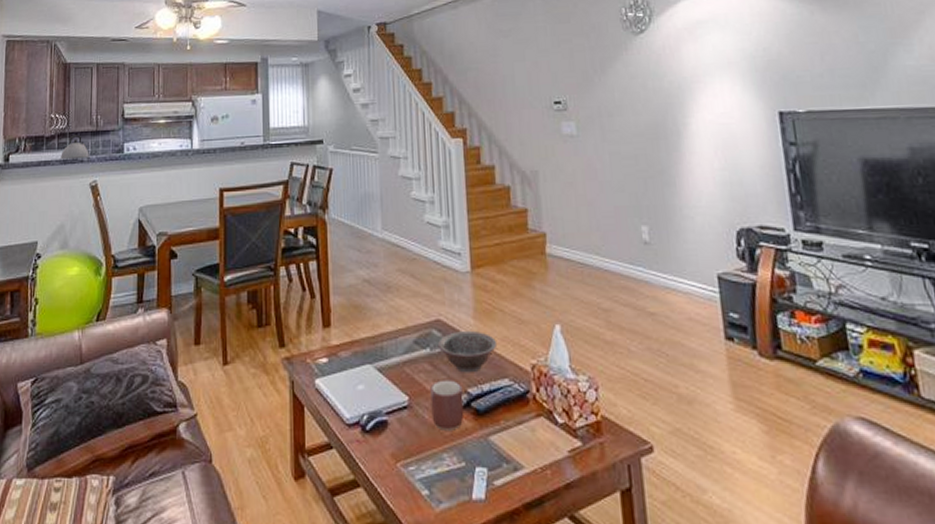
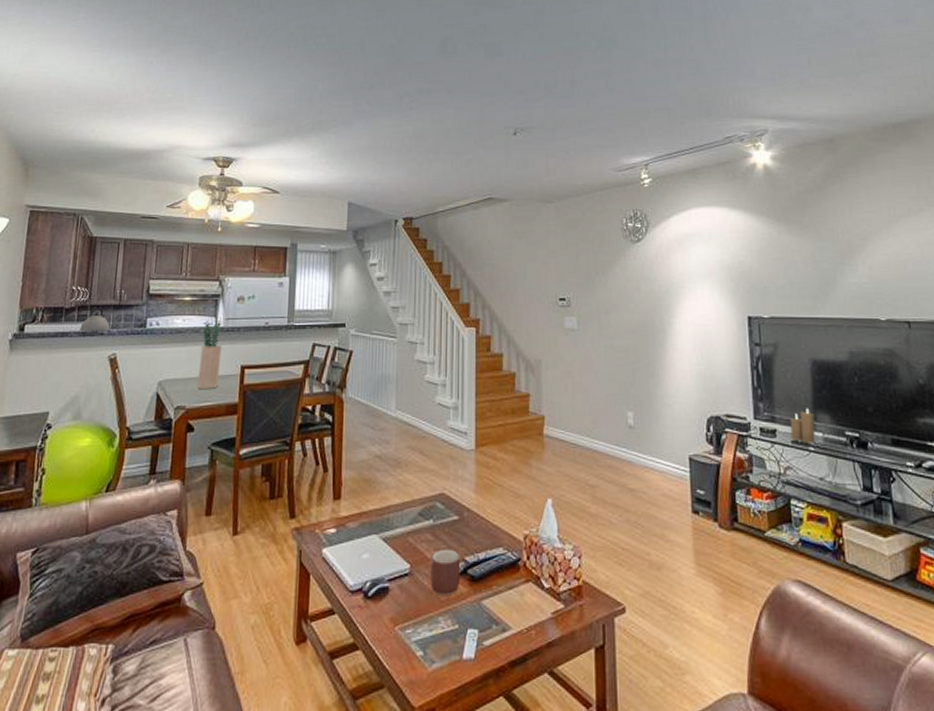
vase: none [178,139,199,215] -> present [197,317,222,390]
decorative bowl: present [437,332,498,373] -> none [440,504,495,543]
candle: none [838,216,873,259] -> present [790,408,816,445]

